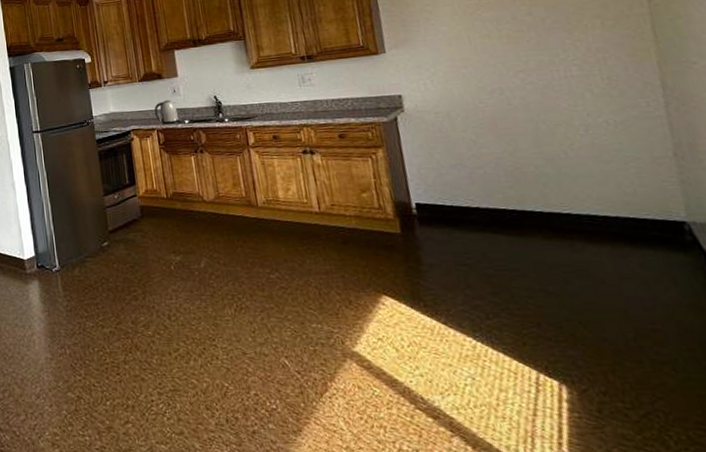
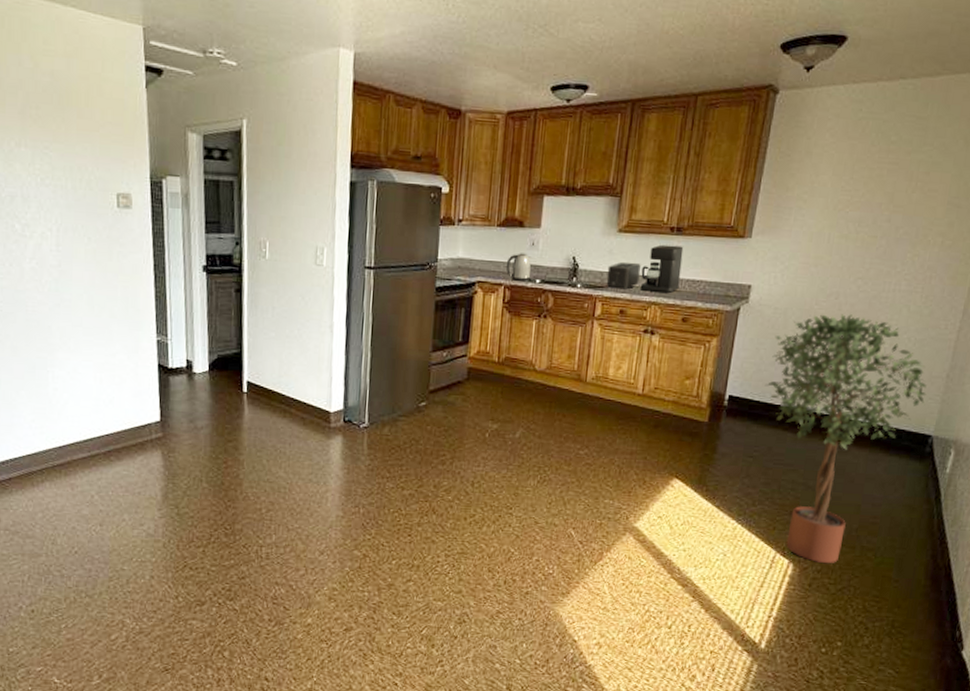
toaster: none [249,93,285,118] -> present [606,262,641,290]
coffee maker: none [283,71,327,116] -> present [640,245,684,293]
potted tree: none [445,107,659,384] -> present [764,314,927,564]

